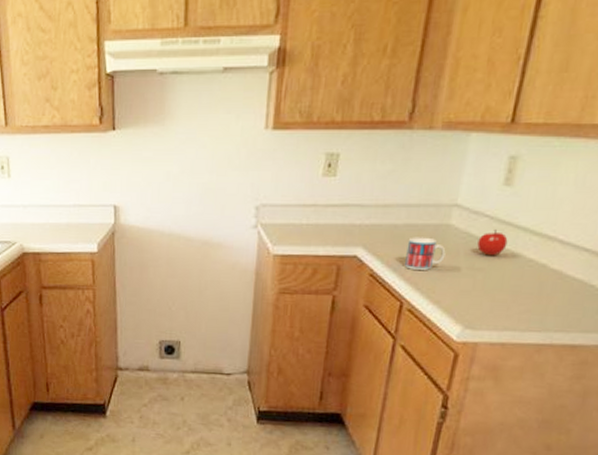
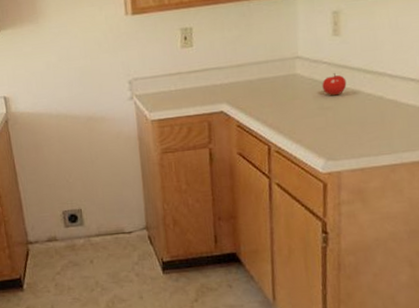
mug: present [405,237,446,270] -> none [264,87,298,117]

